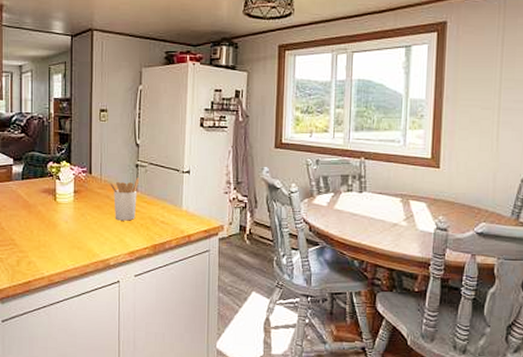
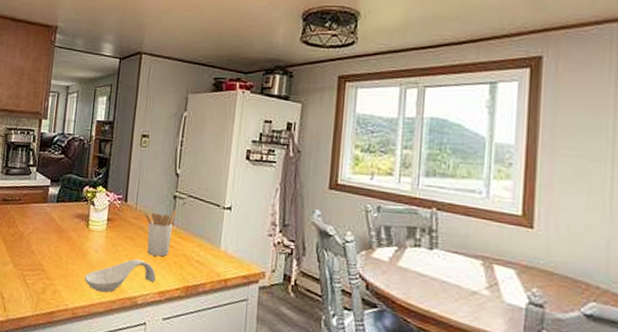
spoon rest: none [57,225,125,259] -> present [84,259,156,293]

